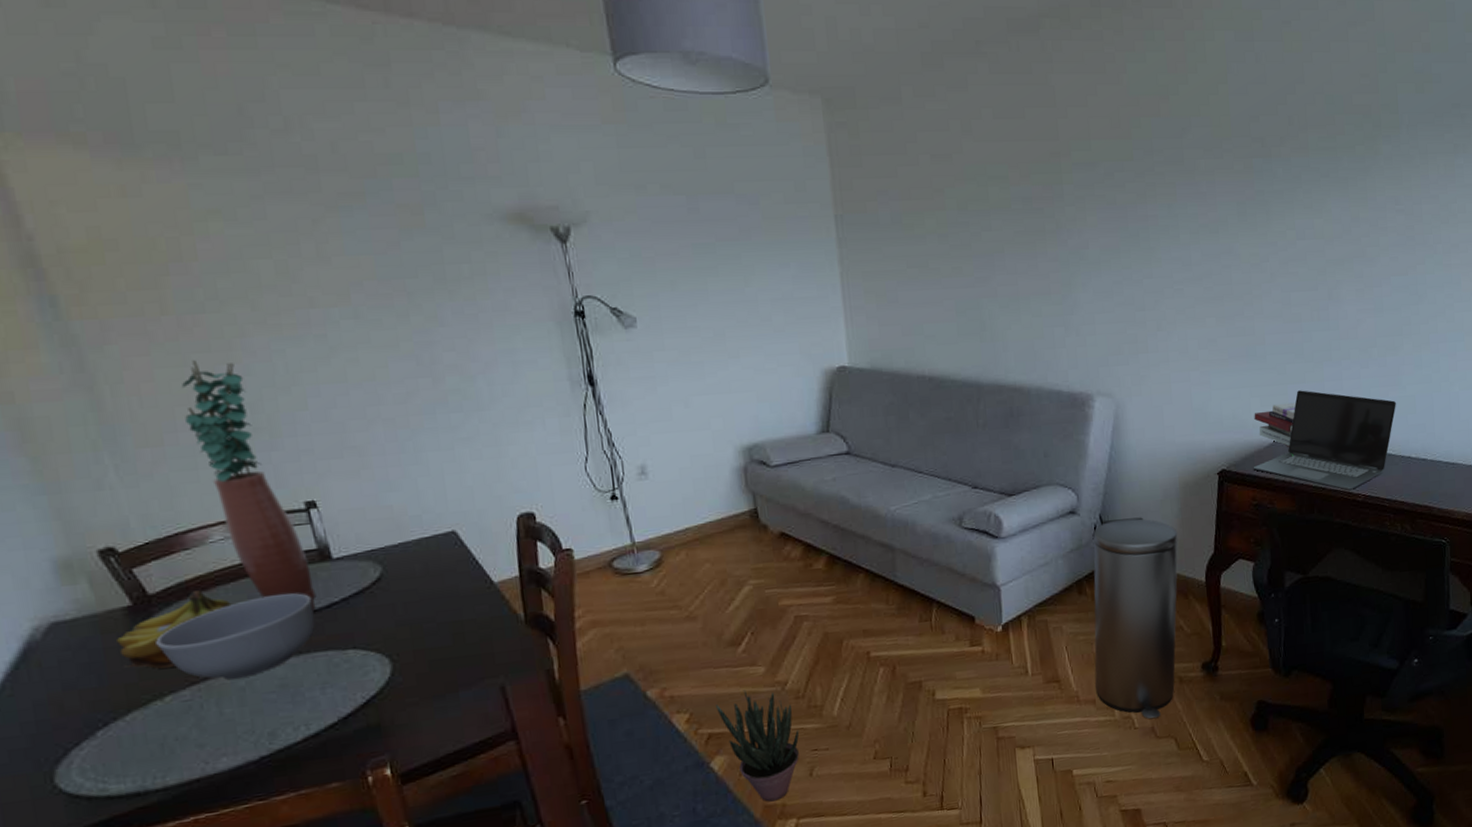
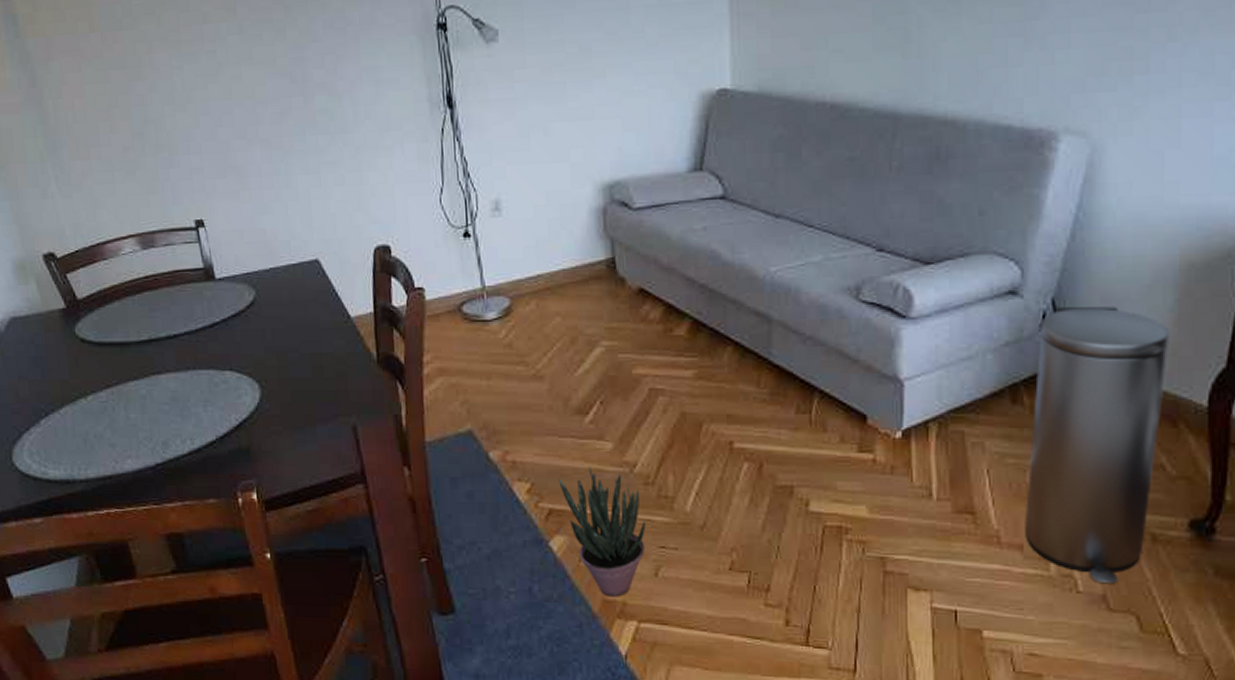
fruit: present [115,590,232,669] -> none [54,299,137,370]
bowl: present [156,593,316,680] -> none [82,309,201,386]
vase: present [181,360,317,610] -> none [103,76,202,328]

